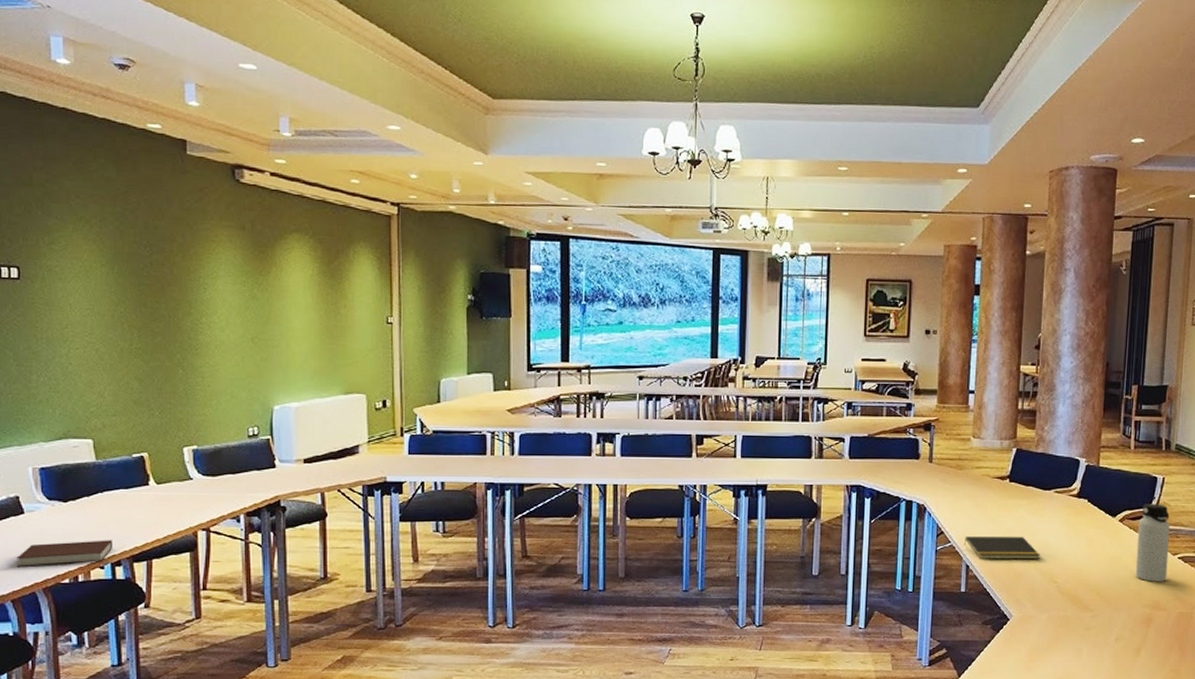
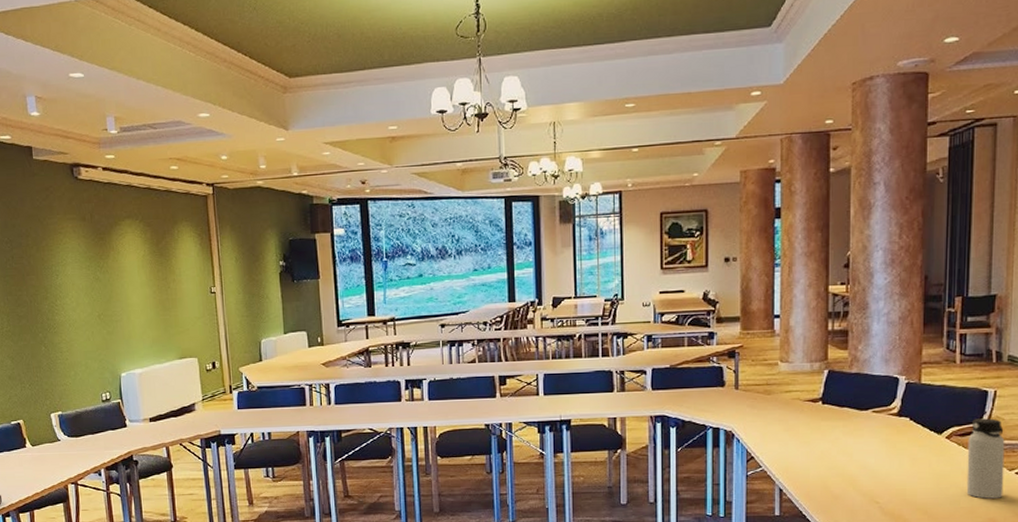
notepad: present [963,536,1040,560] -> none [775,457,859,483]

